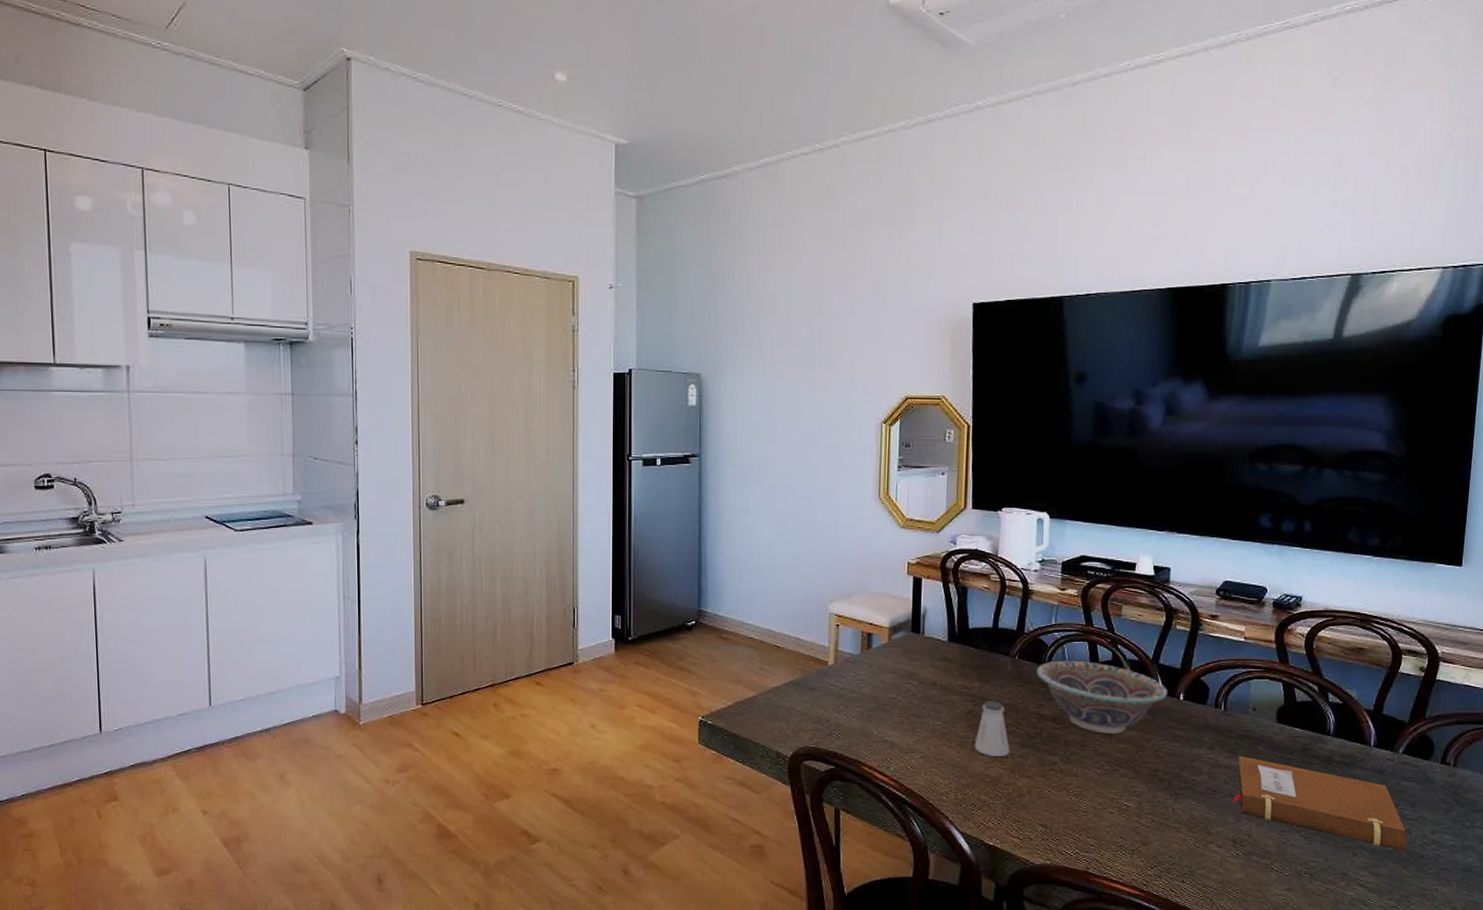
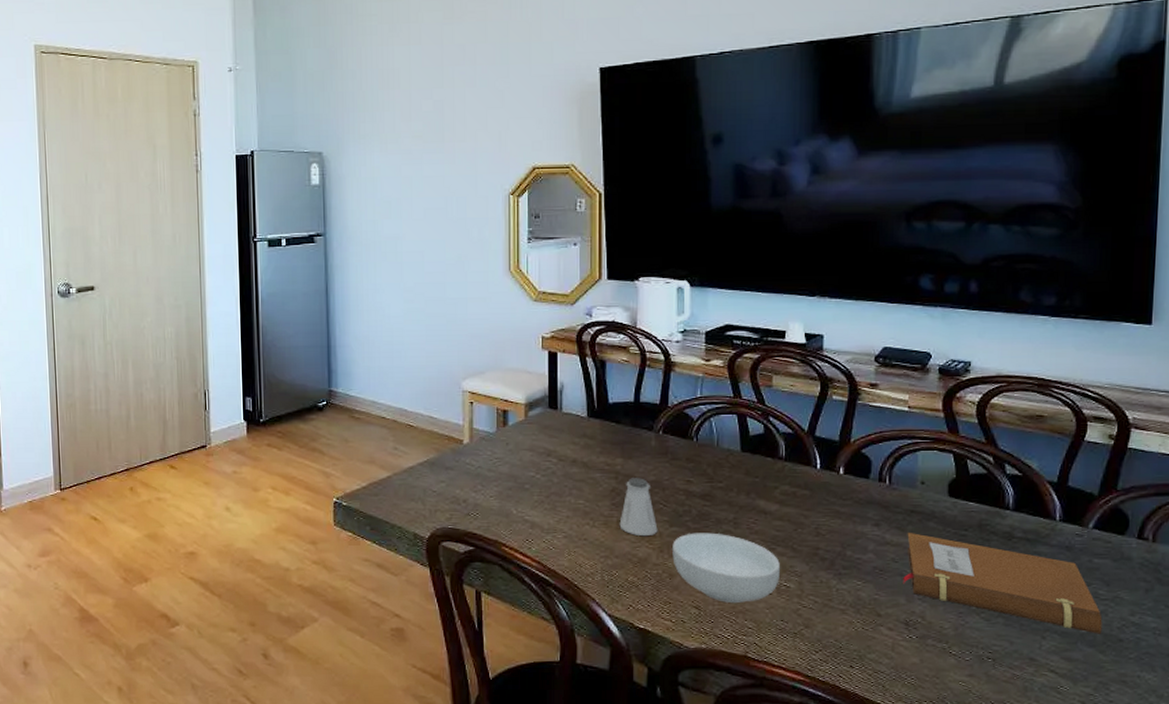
cereal bowl: none [1023,754,1122,822] -> present [672,533,780,604]
decorative bowl: present [1036,660,1168,734] -> none [683,434,827,510]

